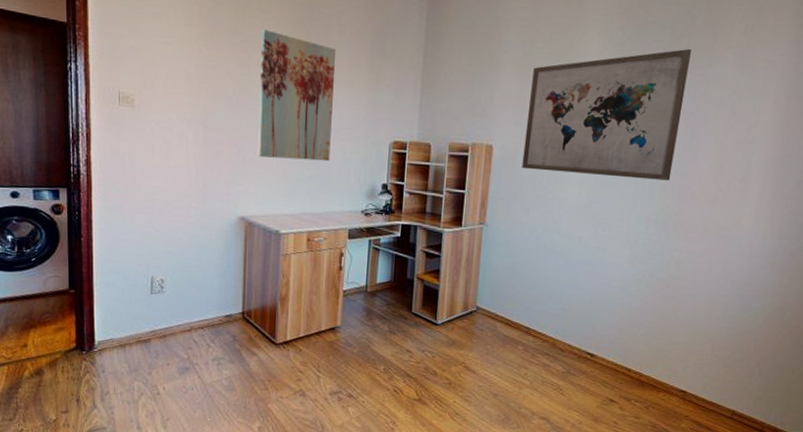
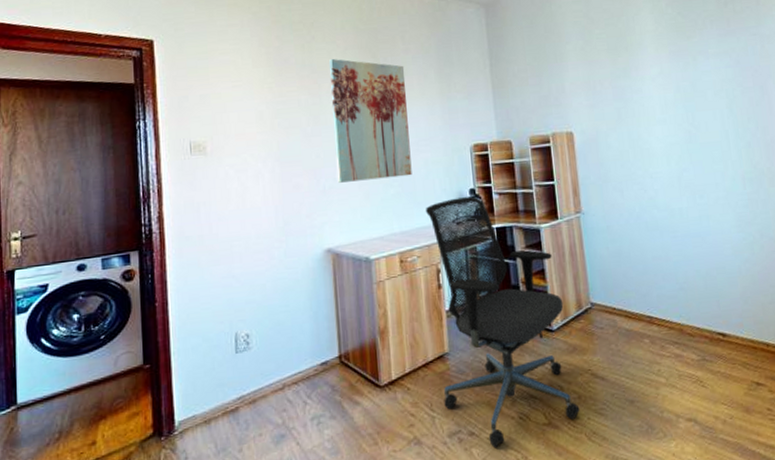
office chair: none [330,190,452,411] -> present [425,196,580,449]
wall art: present [522,48,692,181] -> none [596,12,754,150]

